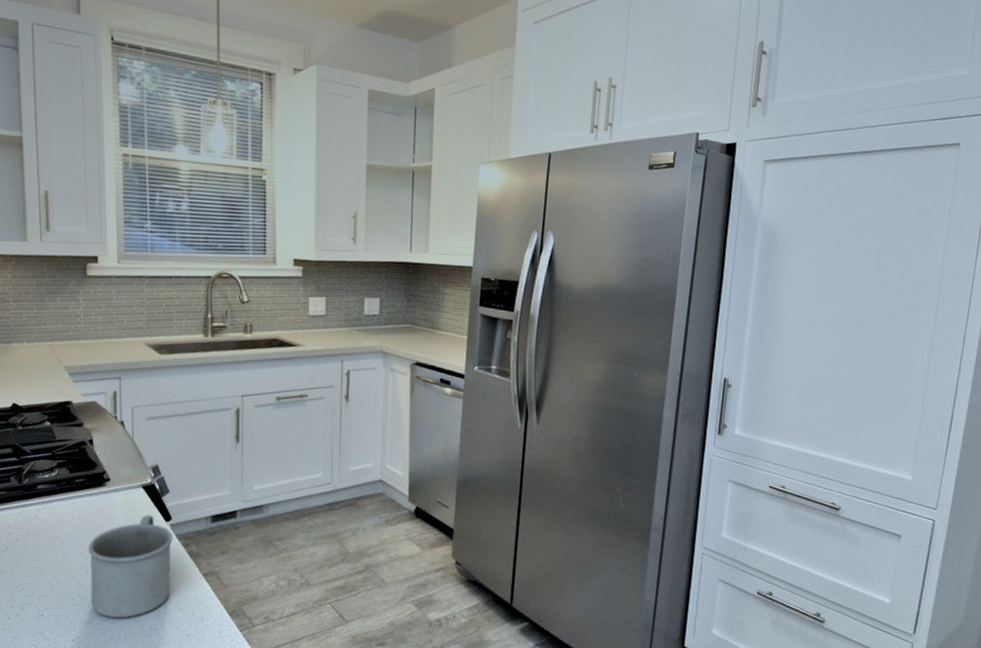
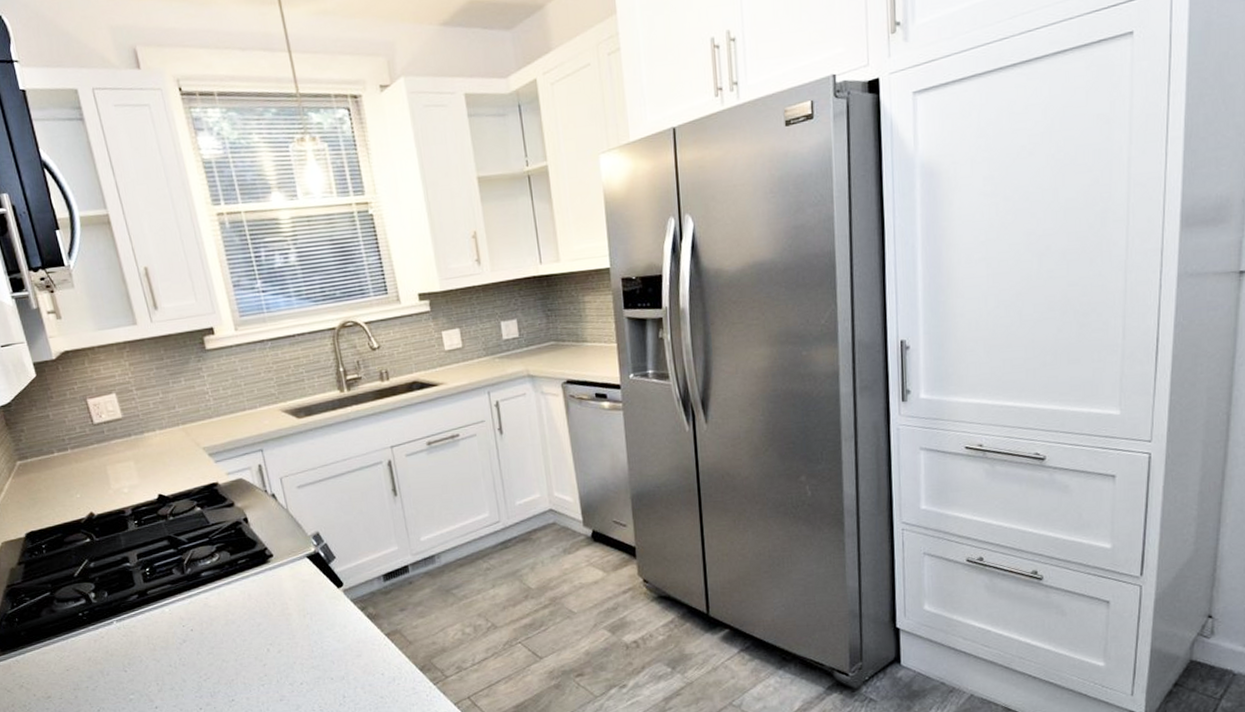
mug: present [88,514,173,618] -> none [264,583,357,692]

